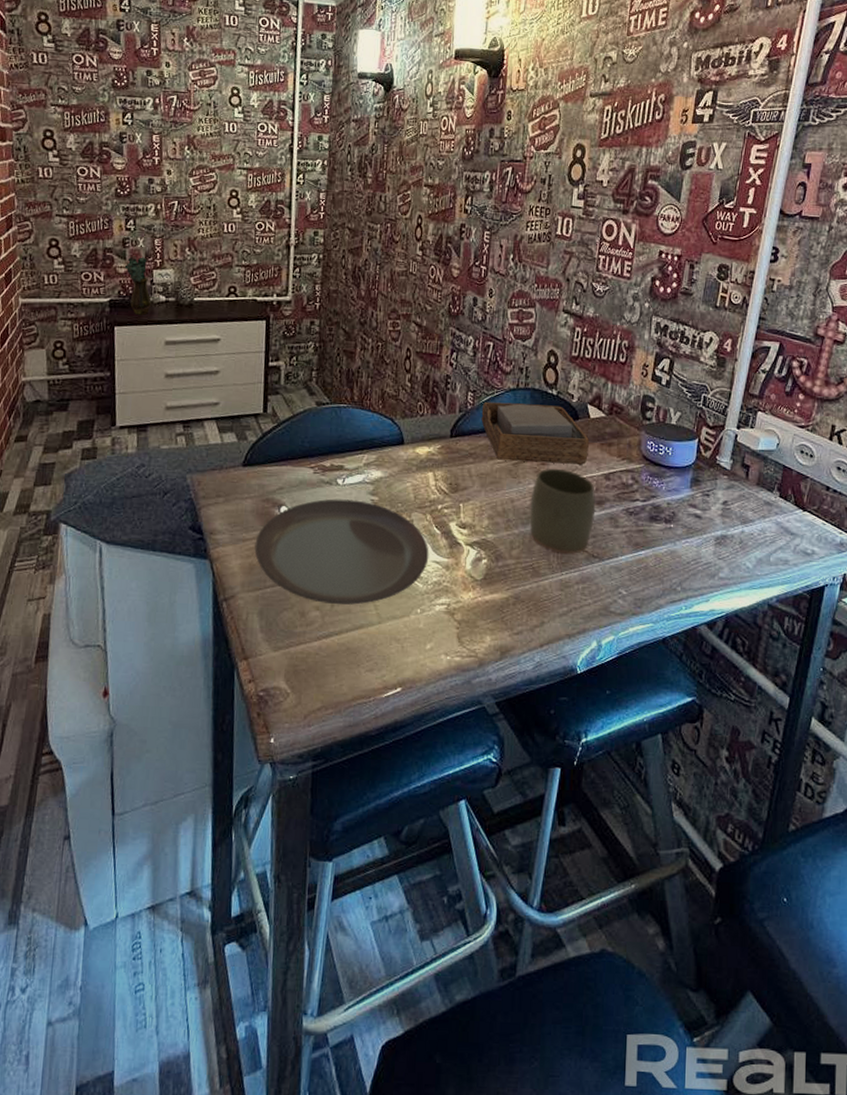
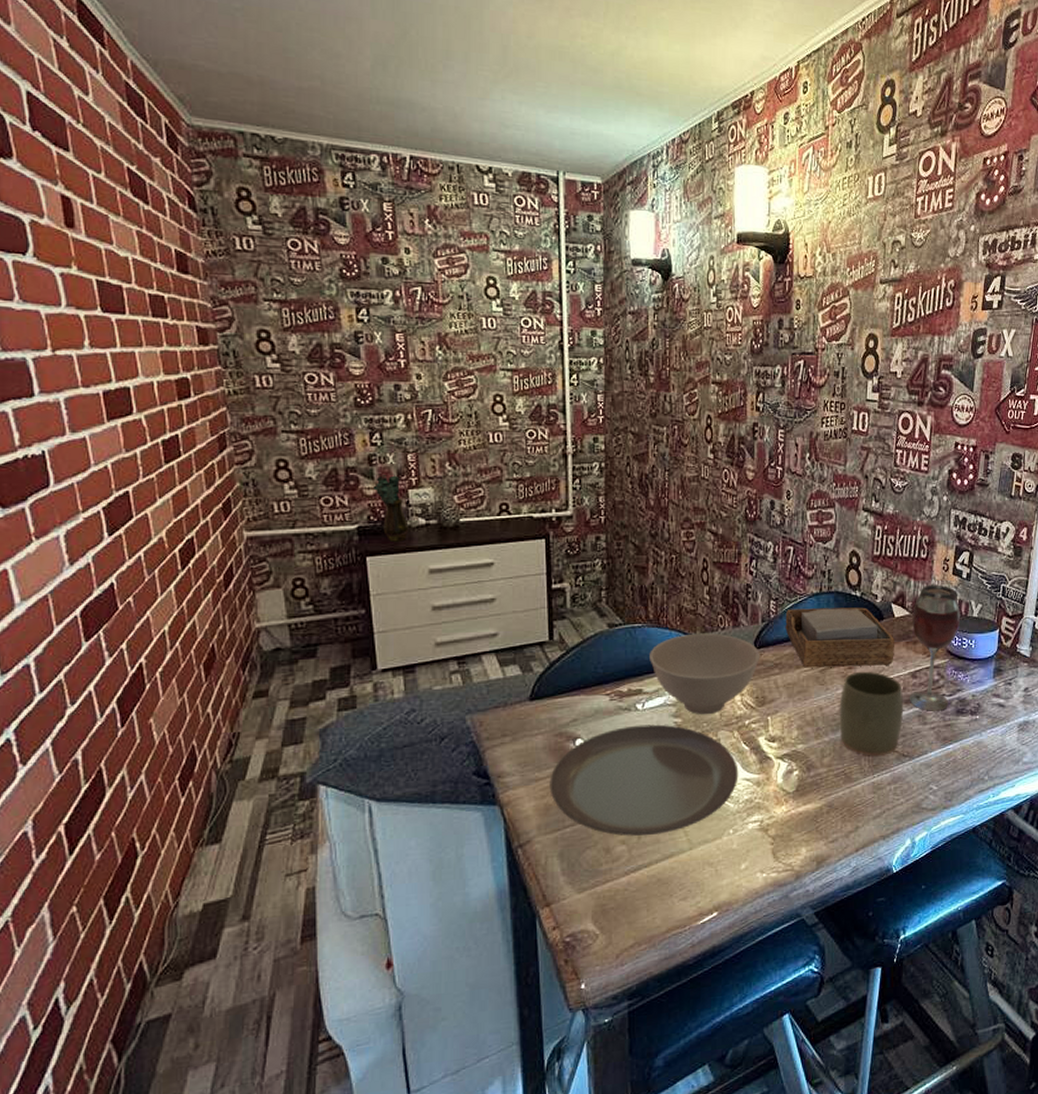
bowl: none [352,417,456,496] -> present [650,633,761,715]
wineglass: none [602,388,659,515] -> present [910,584,961,711]

